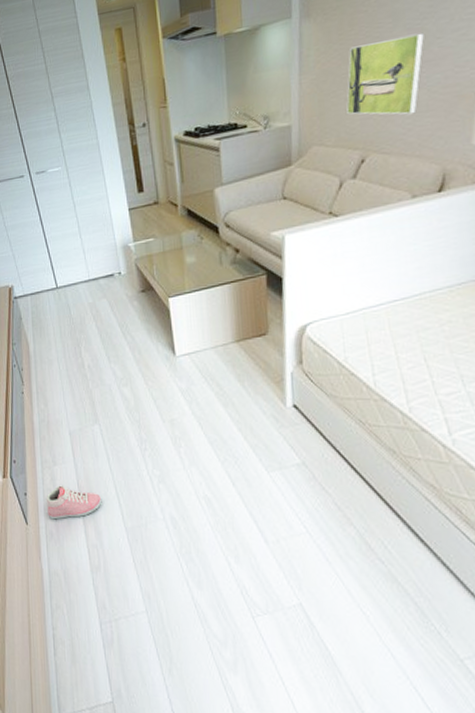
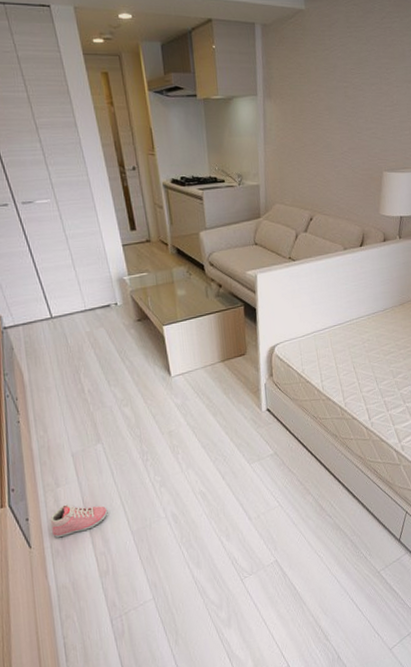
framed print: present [346,32,424,115] -> none [299,126,350,187]

